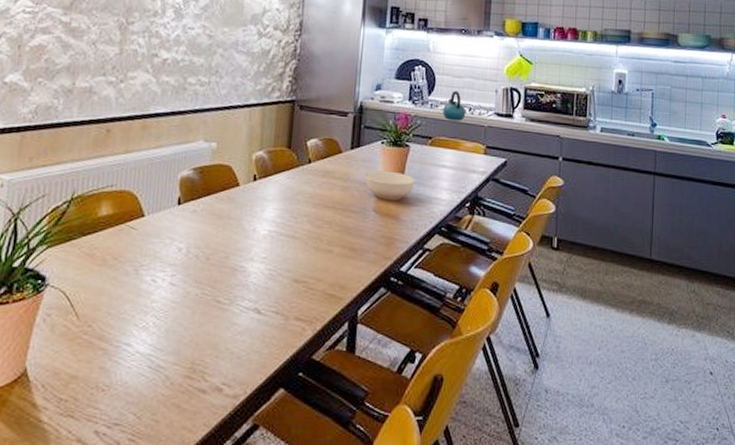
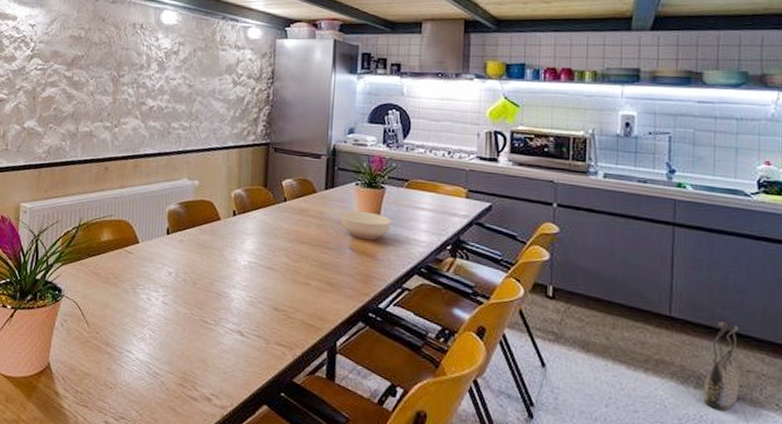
kettle: present [442,90,466,121] -> none [419,134,445,164]
tote bag: none [674,260,701,342] -> present [703,321,739,411]

